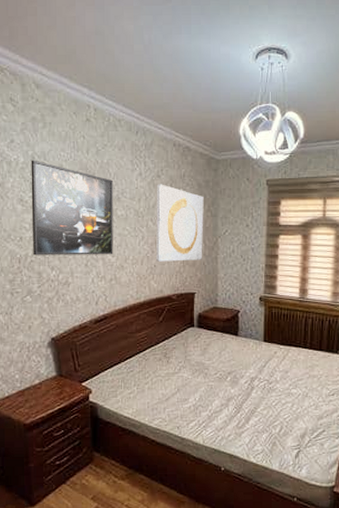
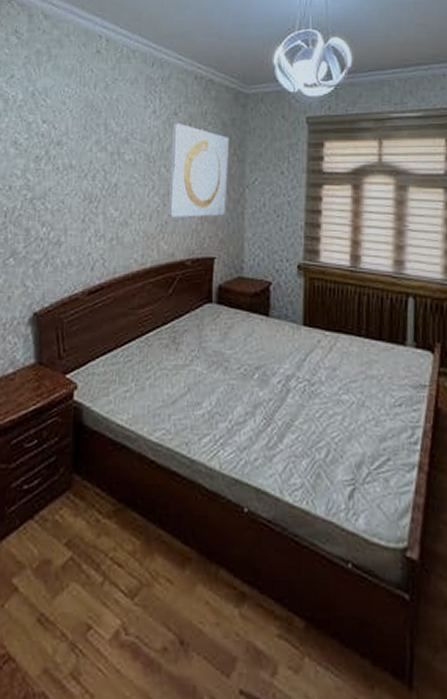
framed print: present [31,160,114,256] -> none [22,96,123,208]

